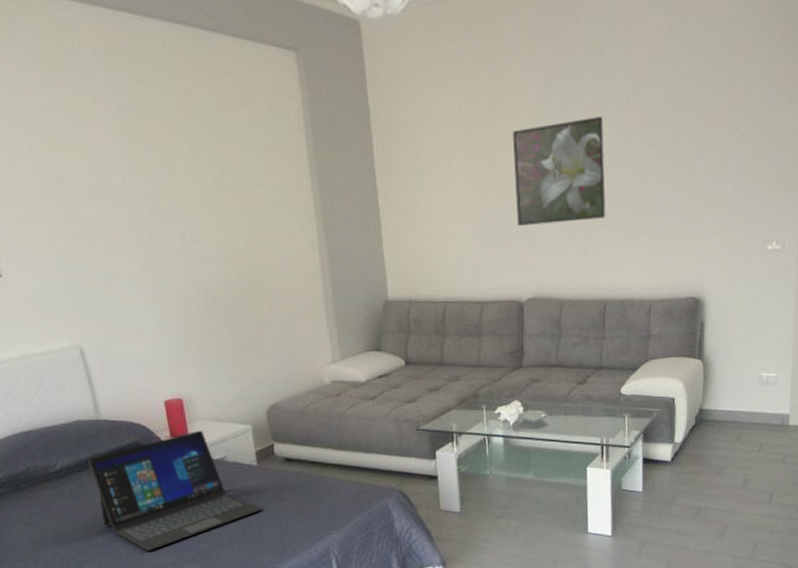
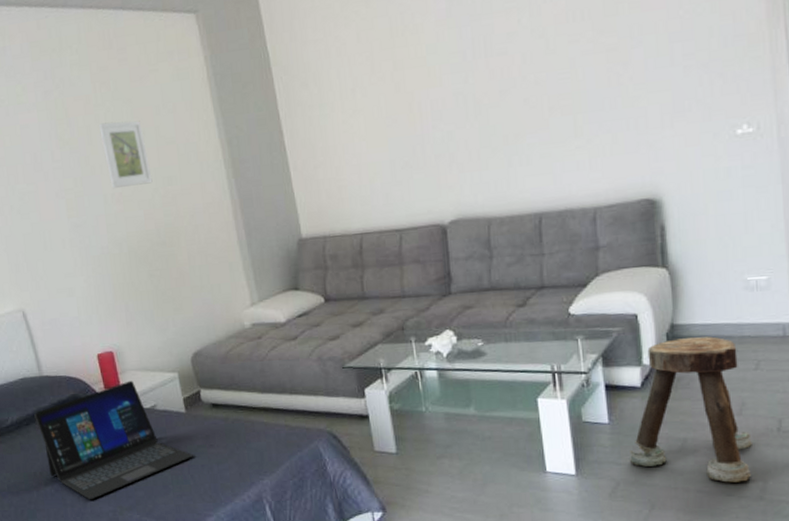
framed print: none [181,153,237,227] -> present [99,120,153,189]
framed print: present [512,115,606,227] -> none [417,20,531,148]
stool: none [656,422,749,545] -> present [630,336,752,483]

